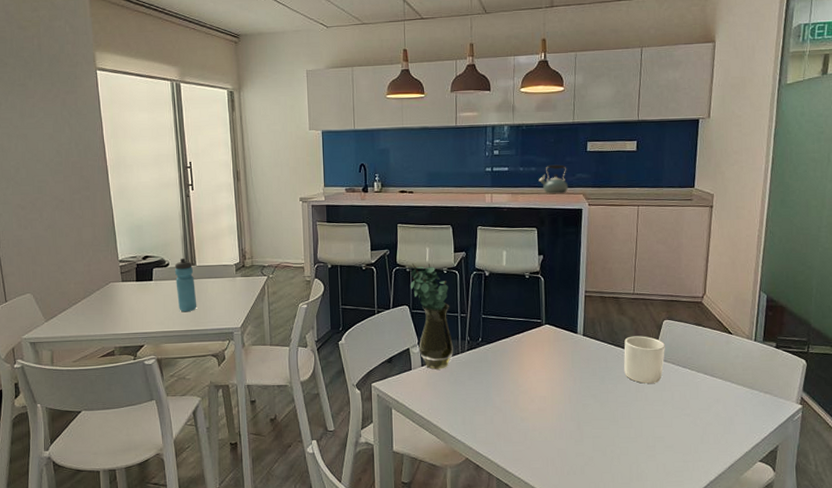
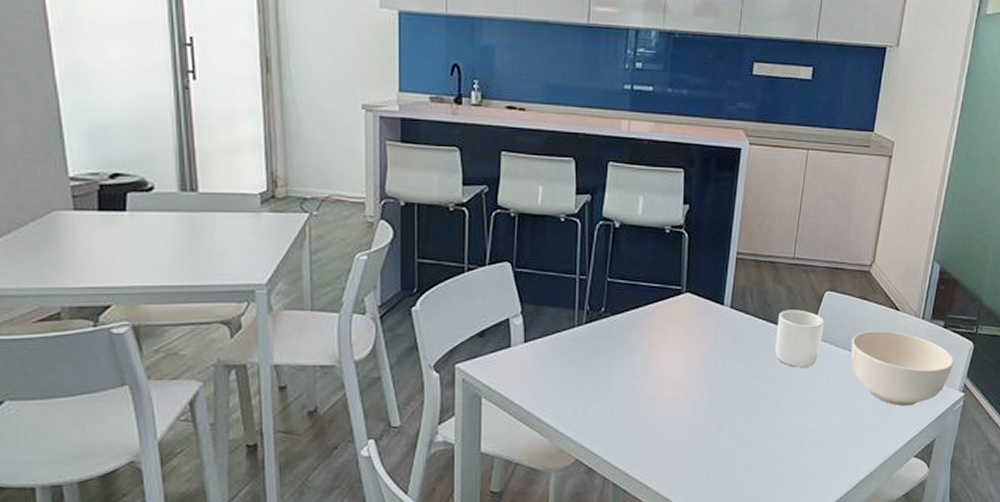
water bottle: present [175,258,197,312] -> none [163,179,199,260]
vase: present [410,263,454,370] -> none [515,206,569,347]
kettle: present [538,164,569,194] -> none [690,88,727,128]
bowl: none [691,351,789,417] -> present [851,330,954,407]

